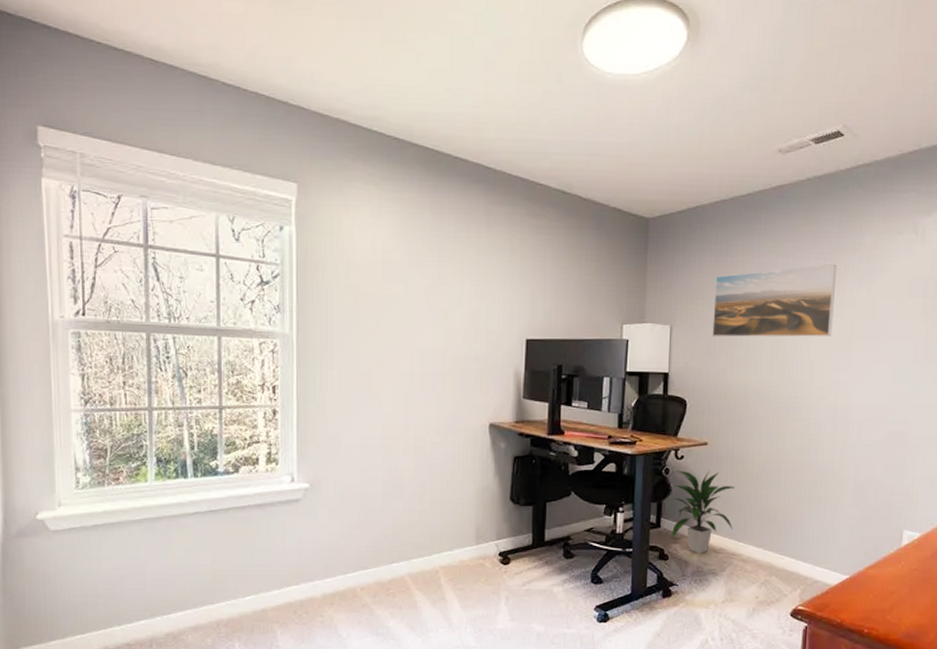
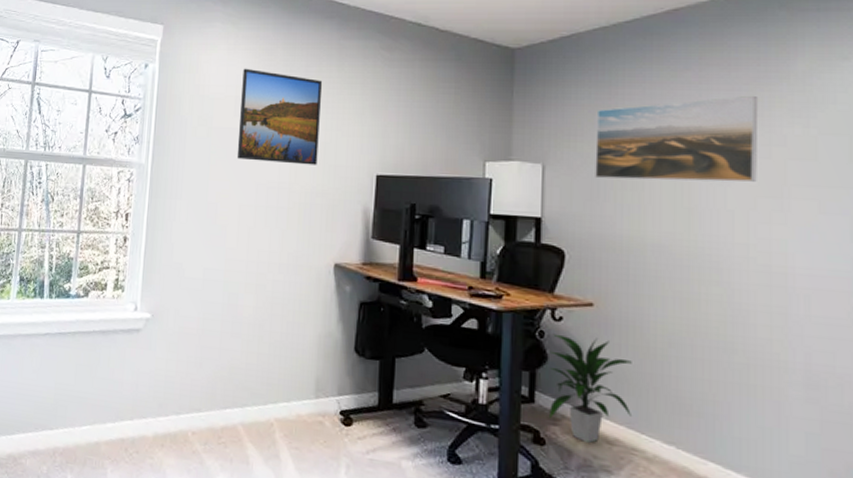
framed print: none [388,232,472,331] -> present [236,68,323,165]

